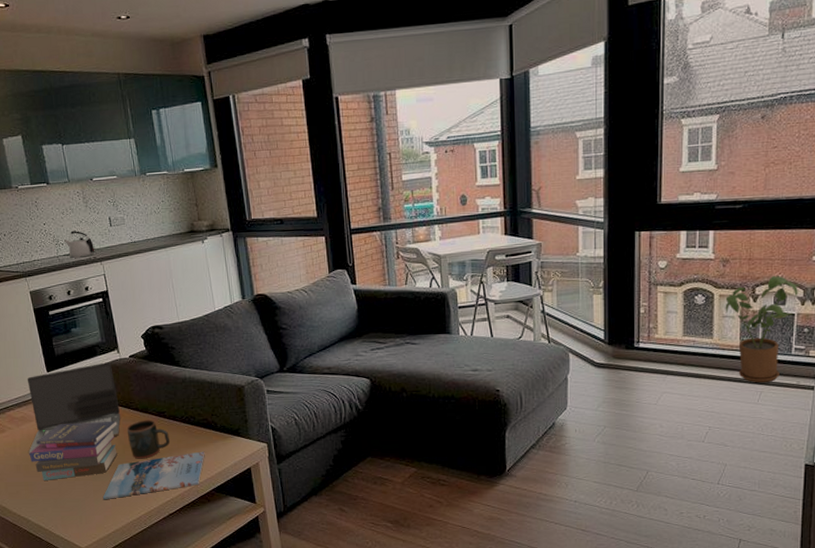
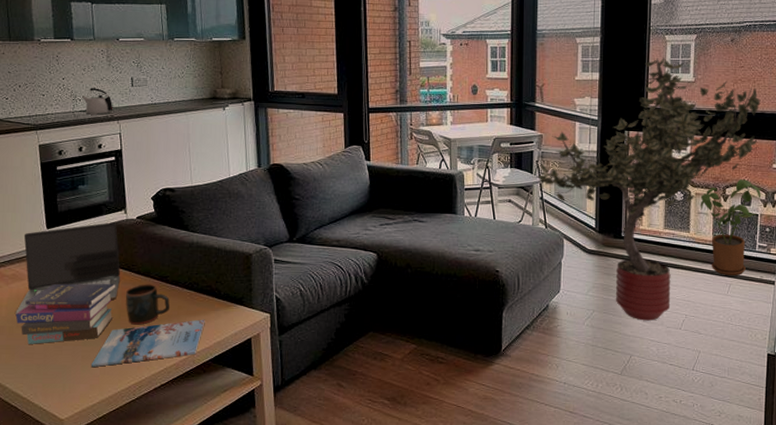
potted tree: none [535,144,798,435] -> present [535,57,761,321]

